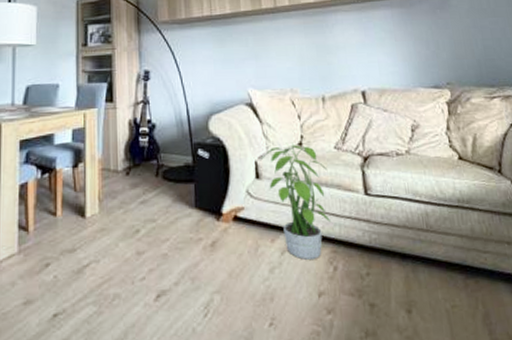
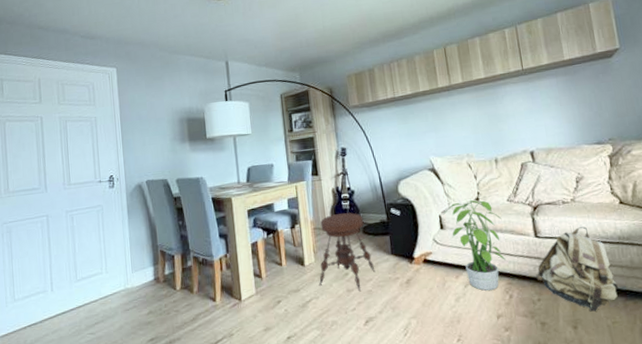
stool: none [101,151,174,255] -> present [319,212,376,292]
backpack: none [365,184,459,292] -> present [536,226,619,312]

